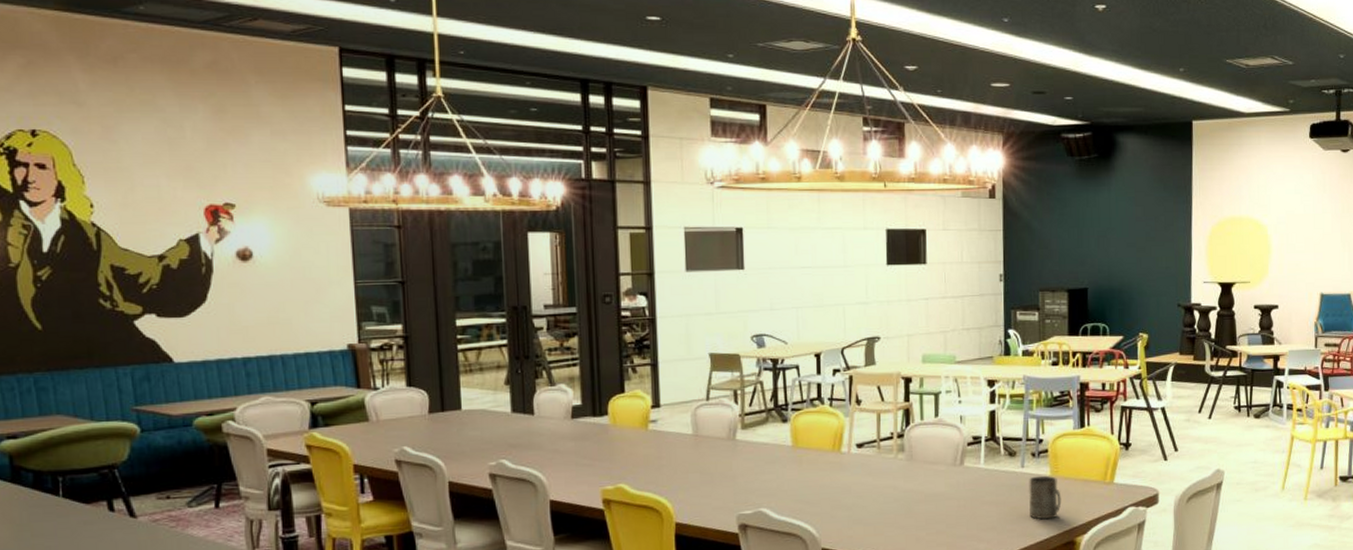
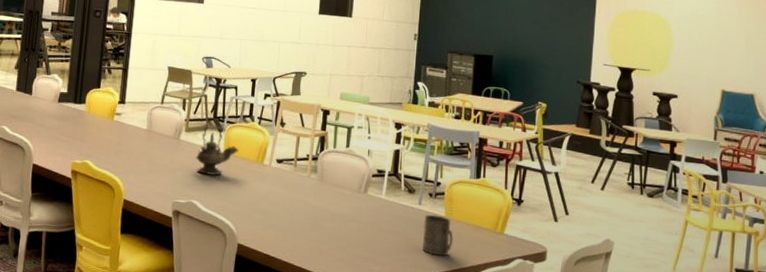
teapot: none [758,417,810,477] -> present [195,125,239,176]

